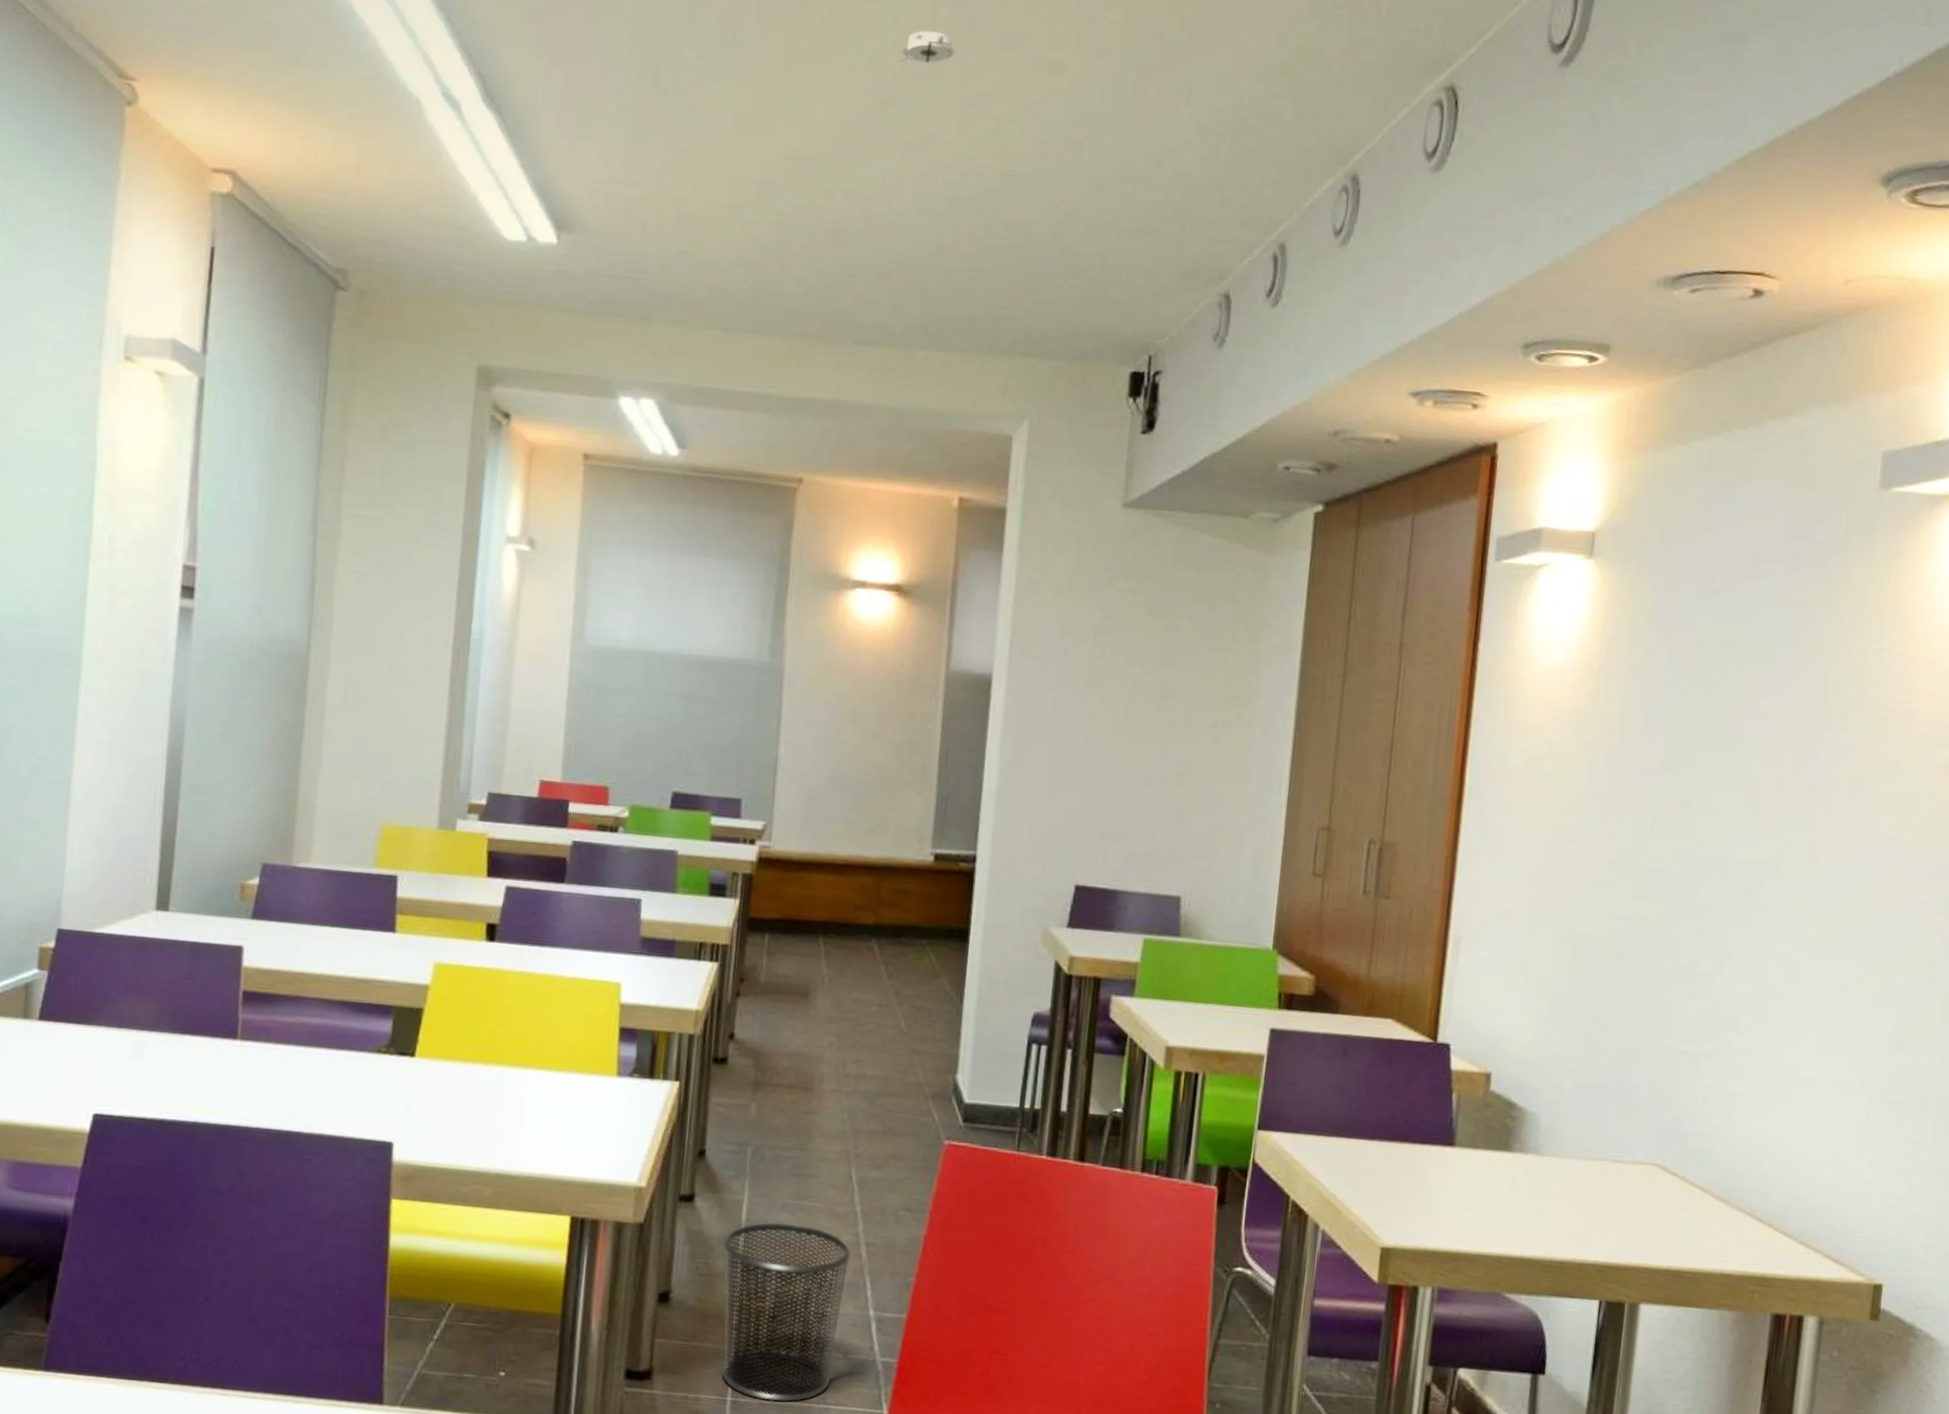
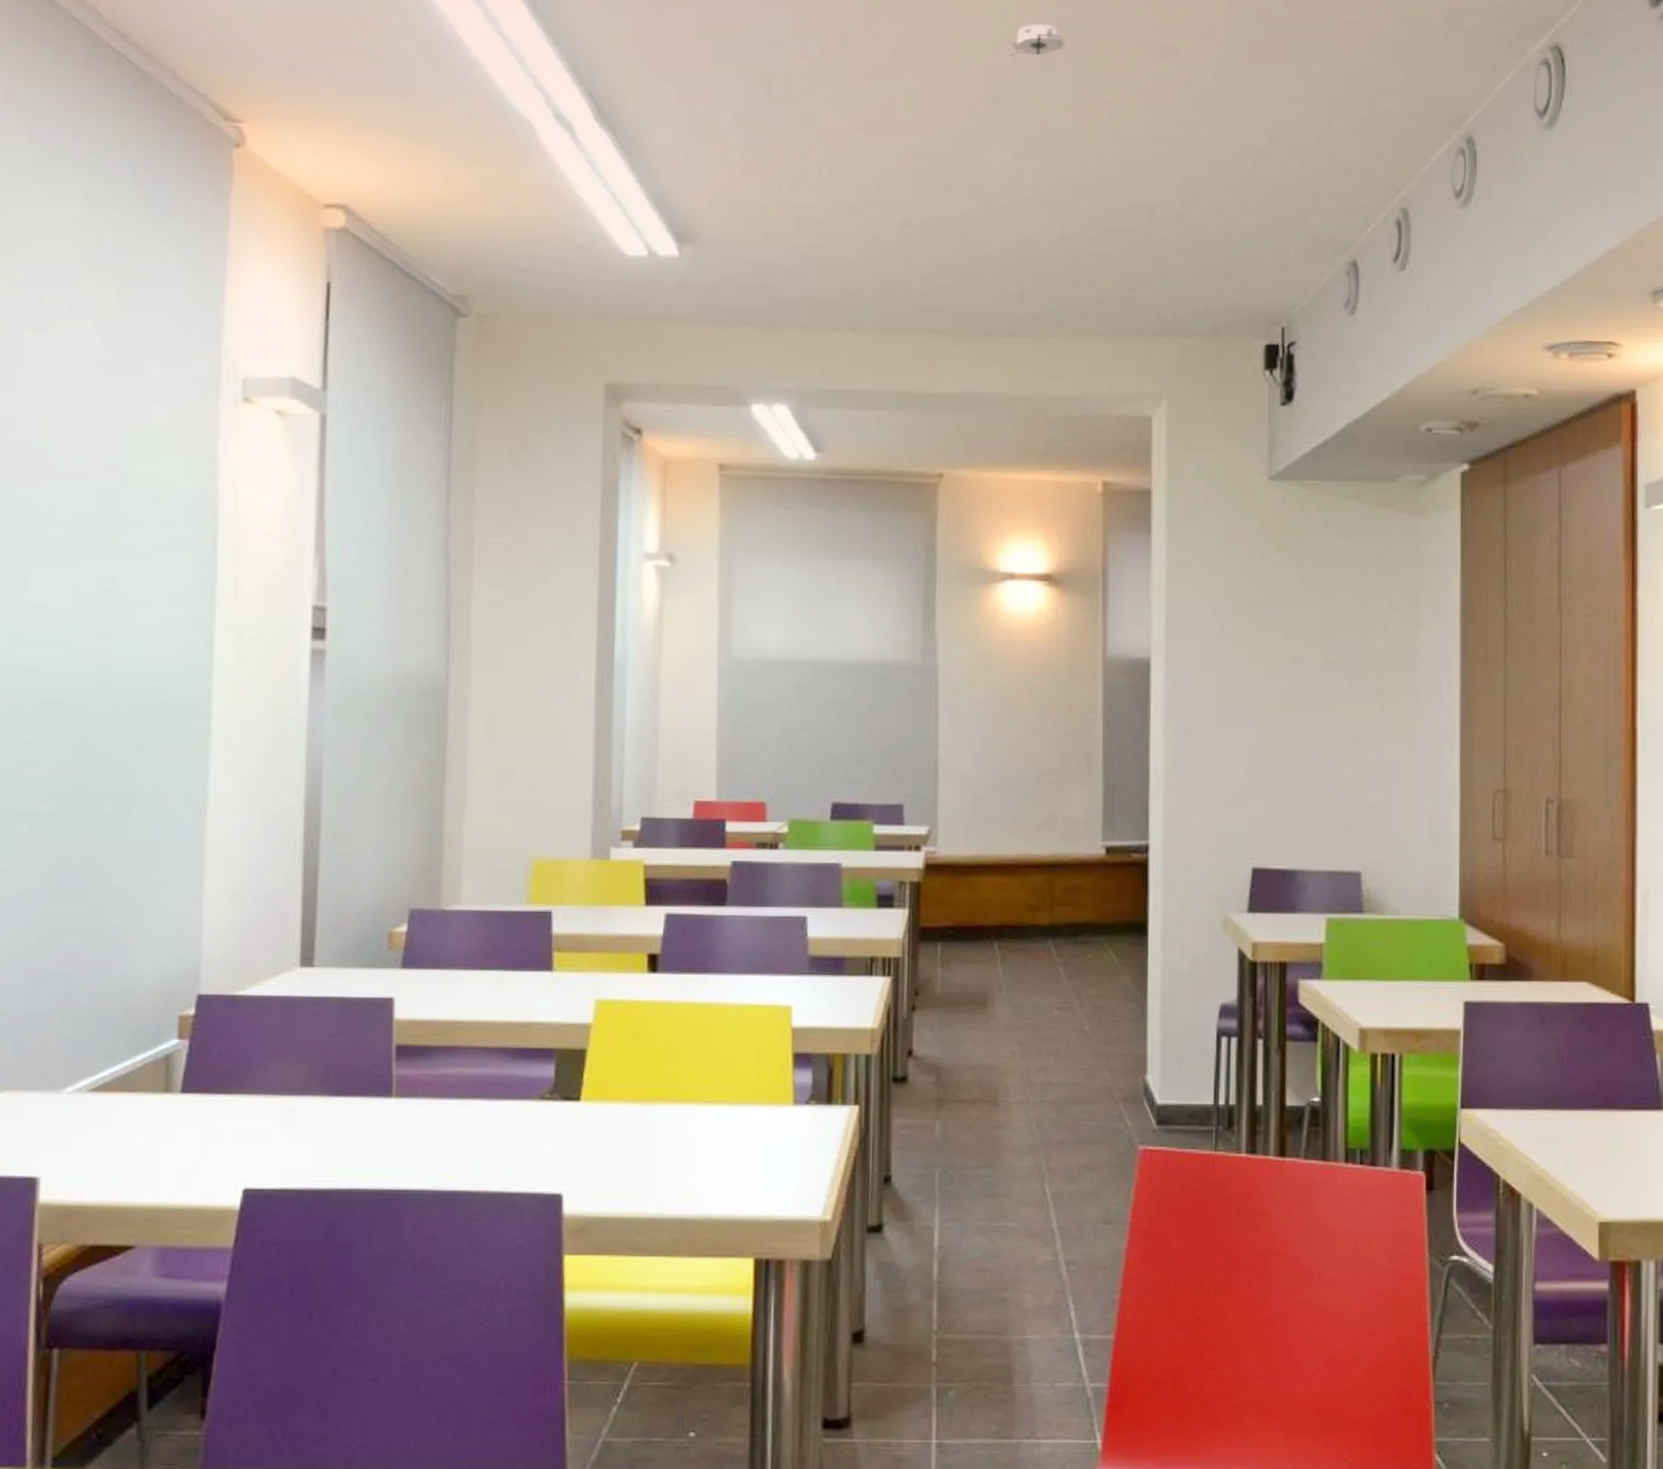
waste bin: present [721,1222,851,1403] -> none [916,1247,1051,1441]

